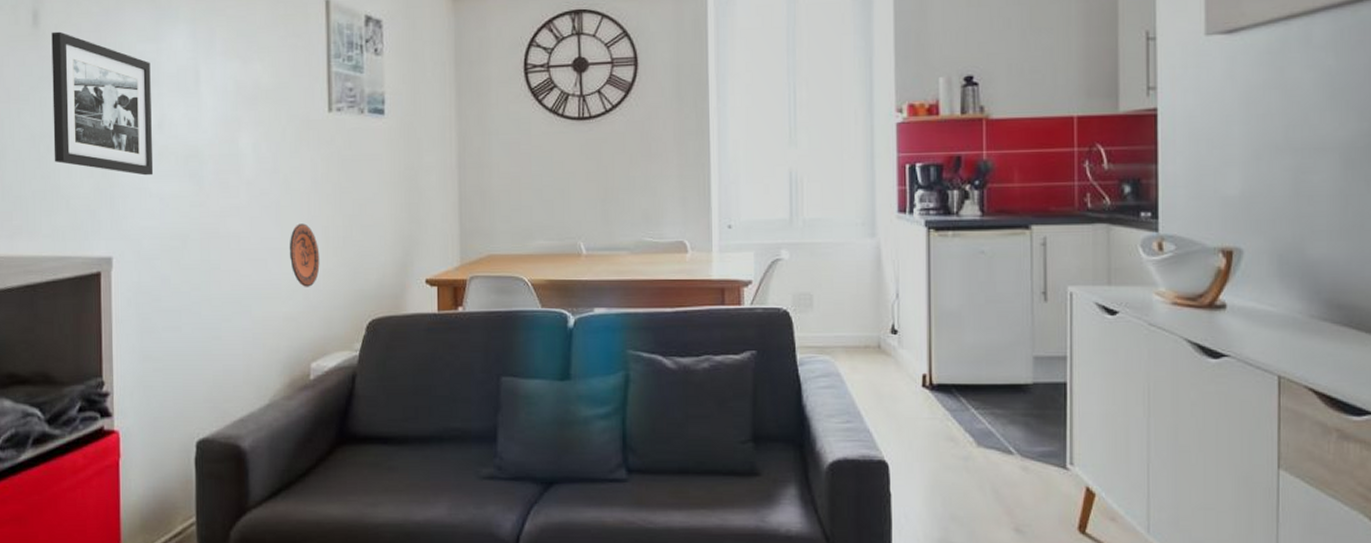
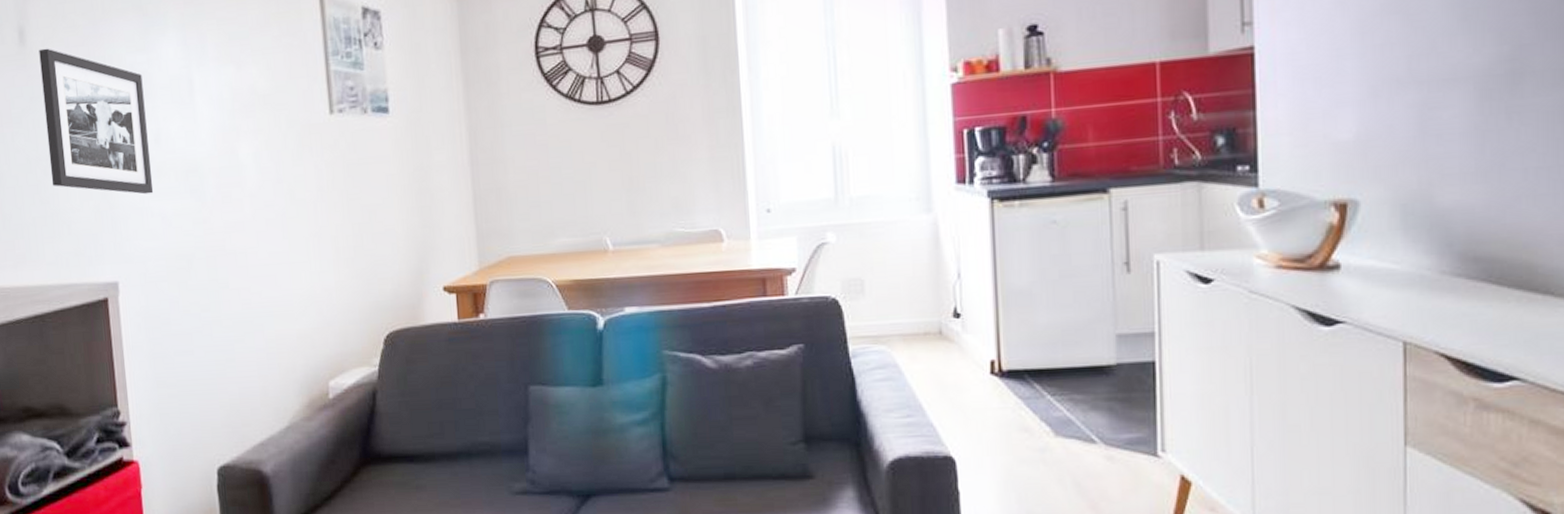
decorative plate: present [289,223,320,287] -> none [298,235,332,302]

